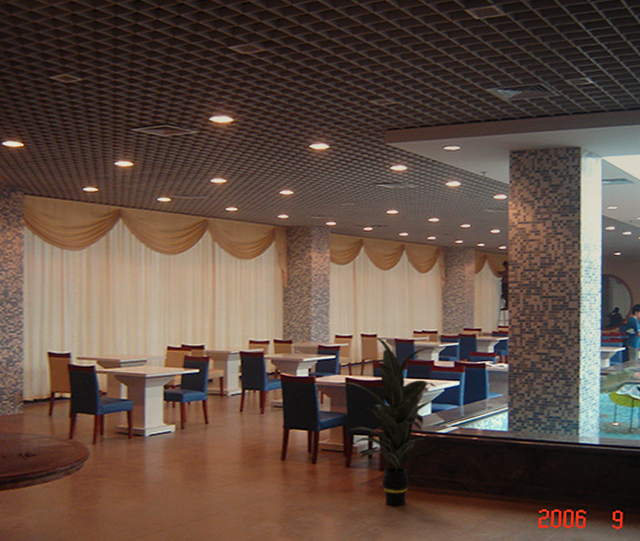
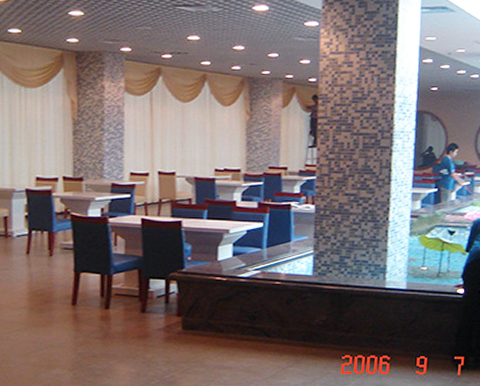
indoor plant: present [336,338,440,507] -> none [131,176,242,353]

